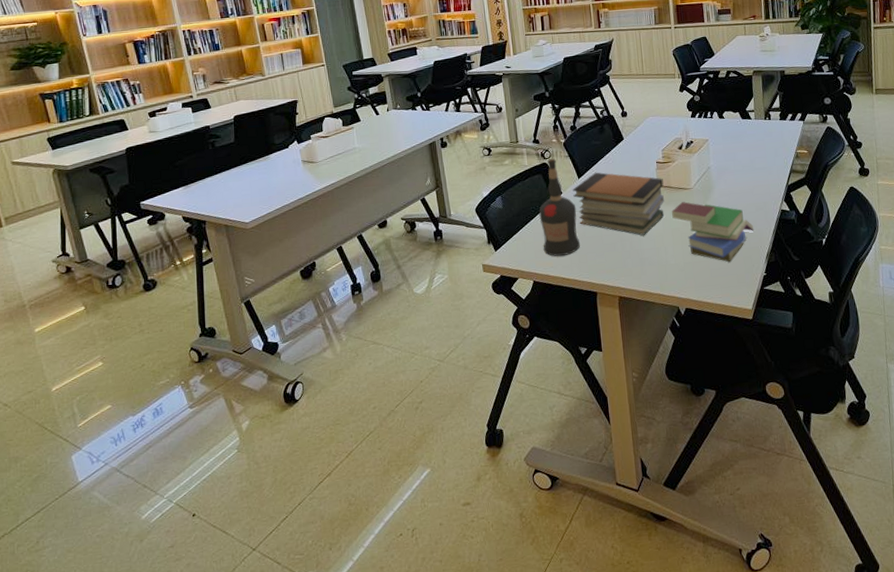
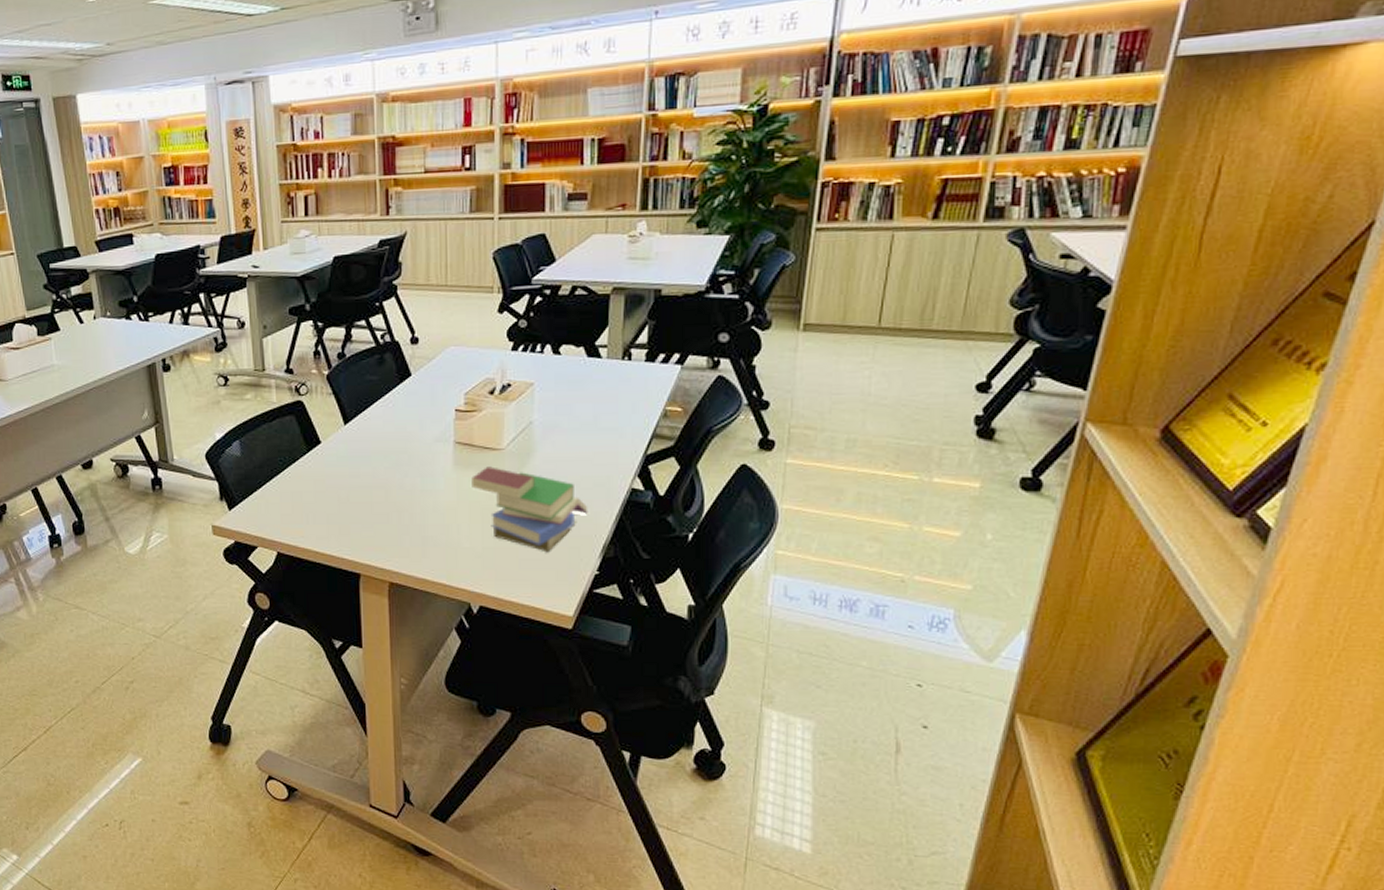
liquor bottle: present [539,158,581,256] -> none [288,395,342,523]
book stack: present [572,172,664,236] -> none [336,417,463,507]

